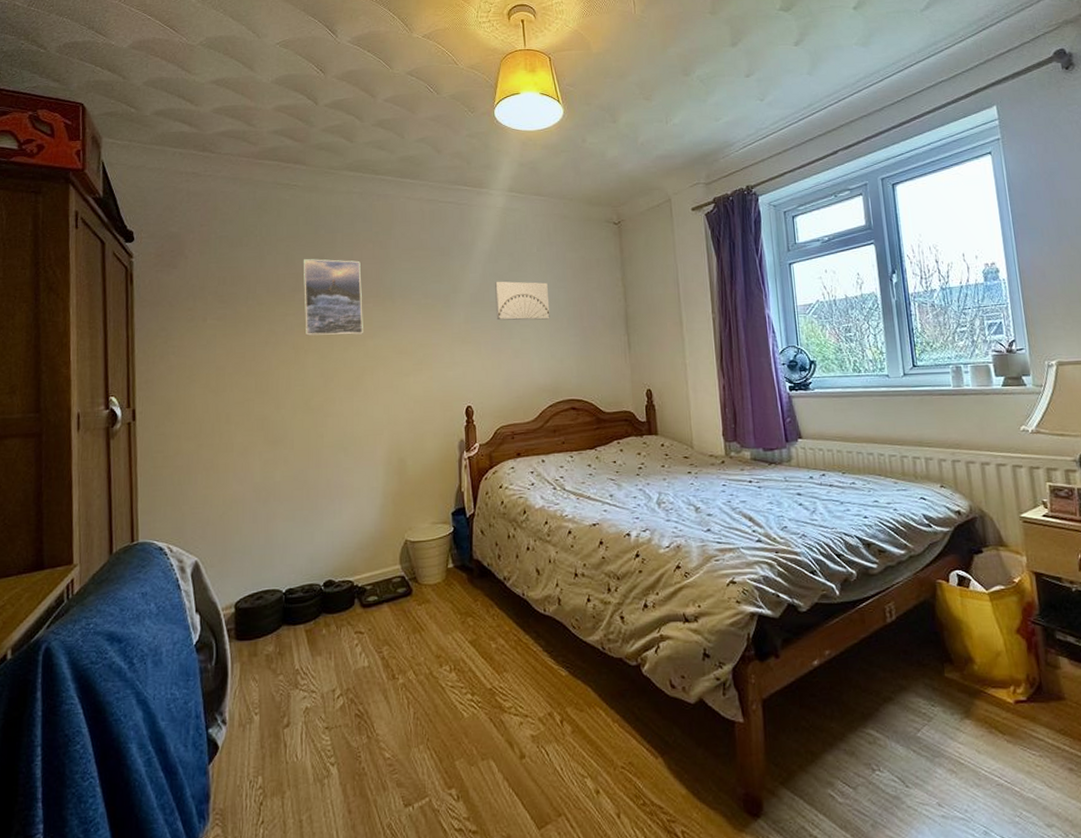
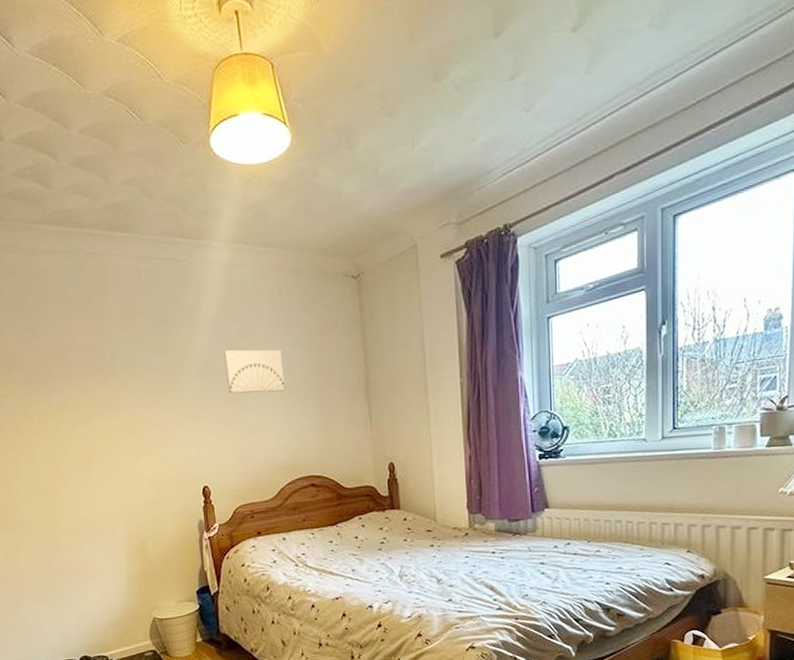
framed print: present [304,259,363,336] -> none [15,331,89,418]

